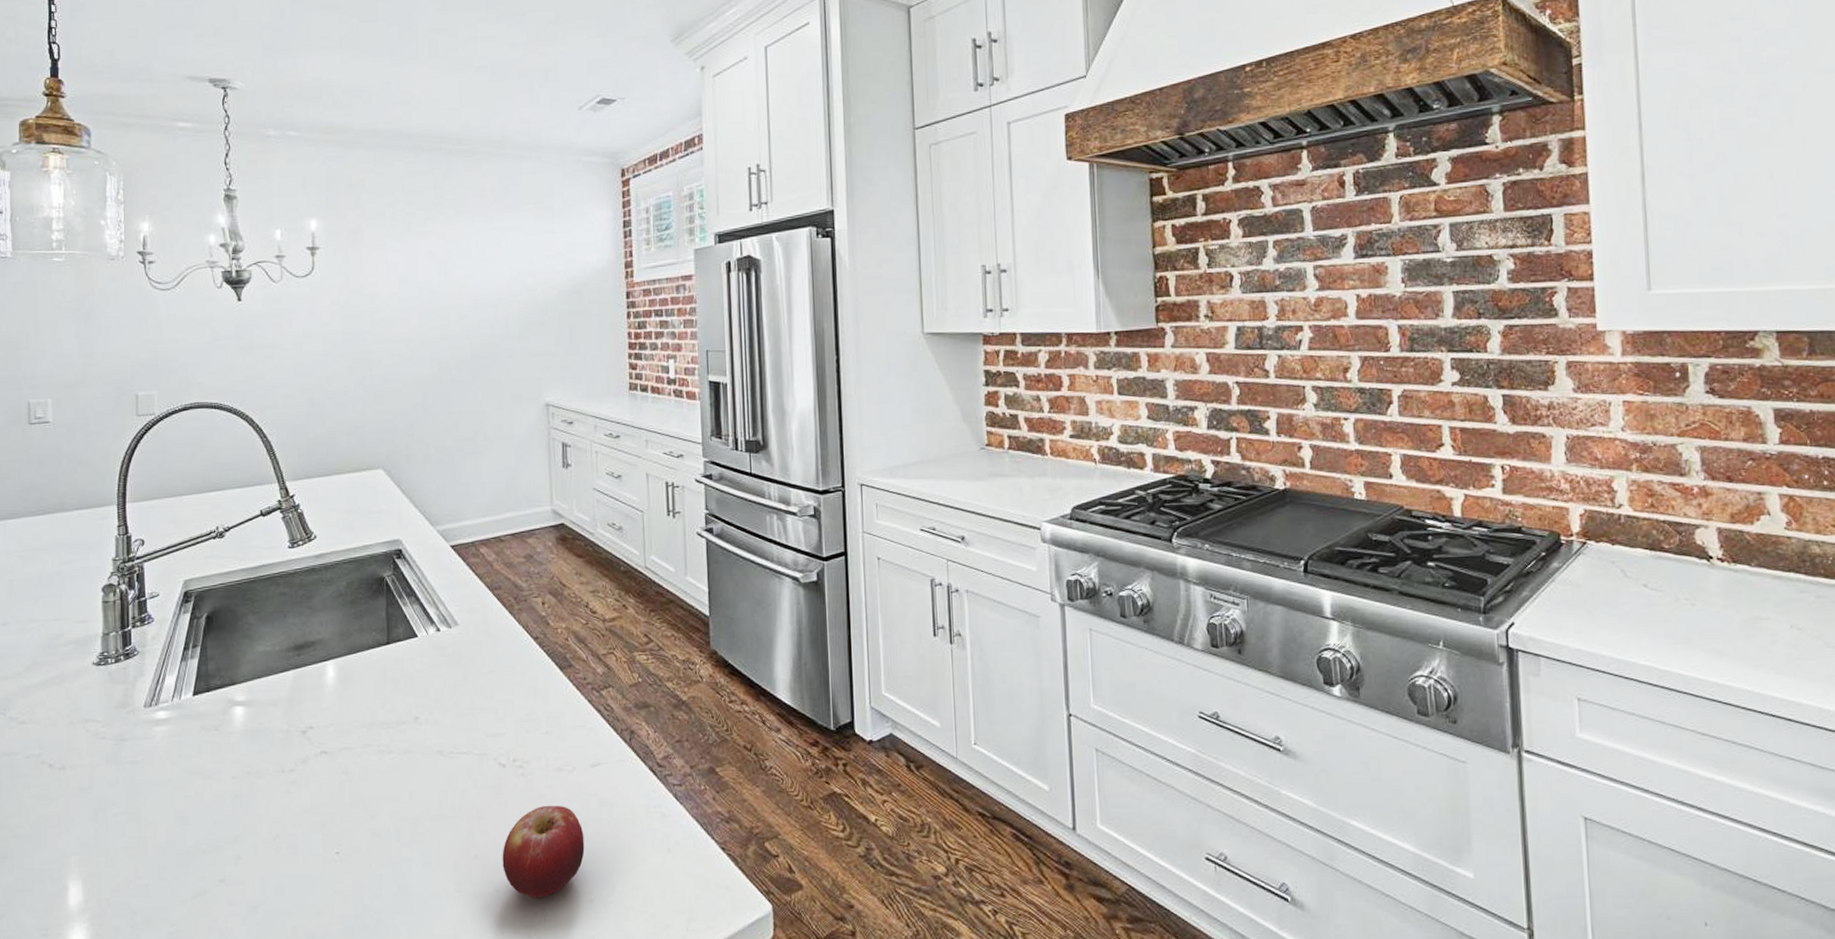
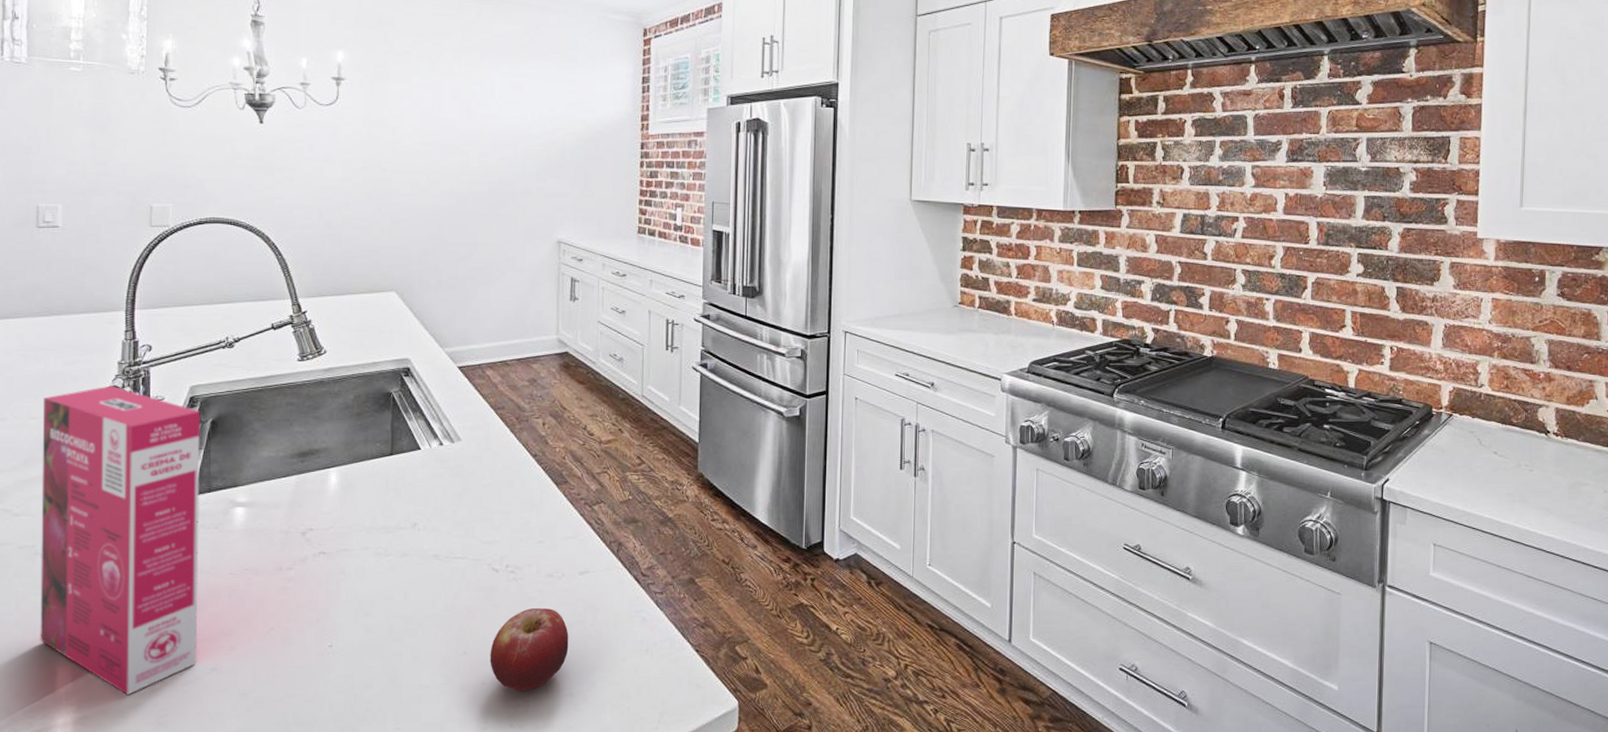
cereal box: none [42,583,205,910] -> present [40,385,201,695]

